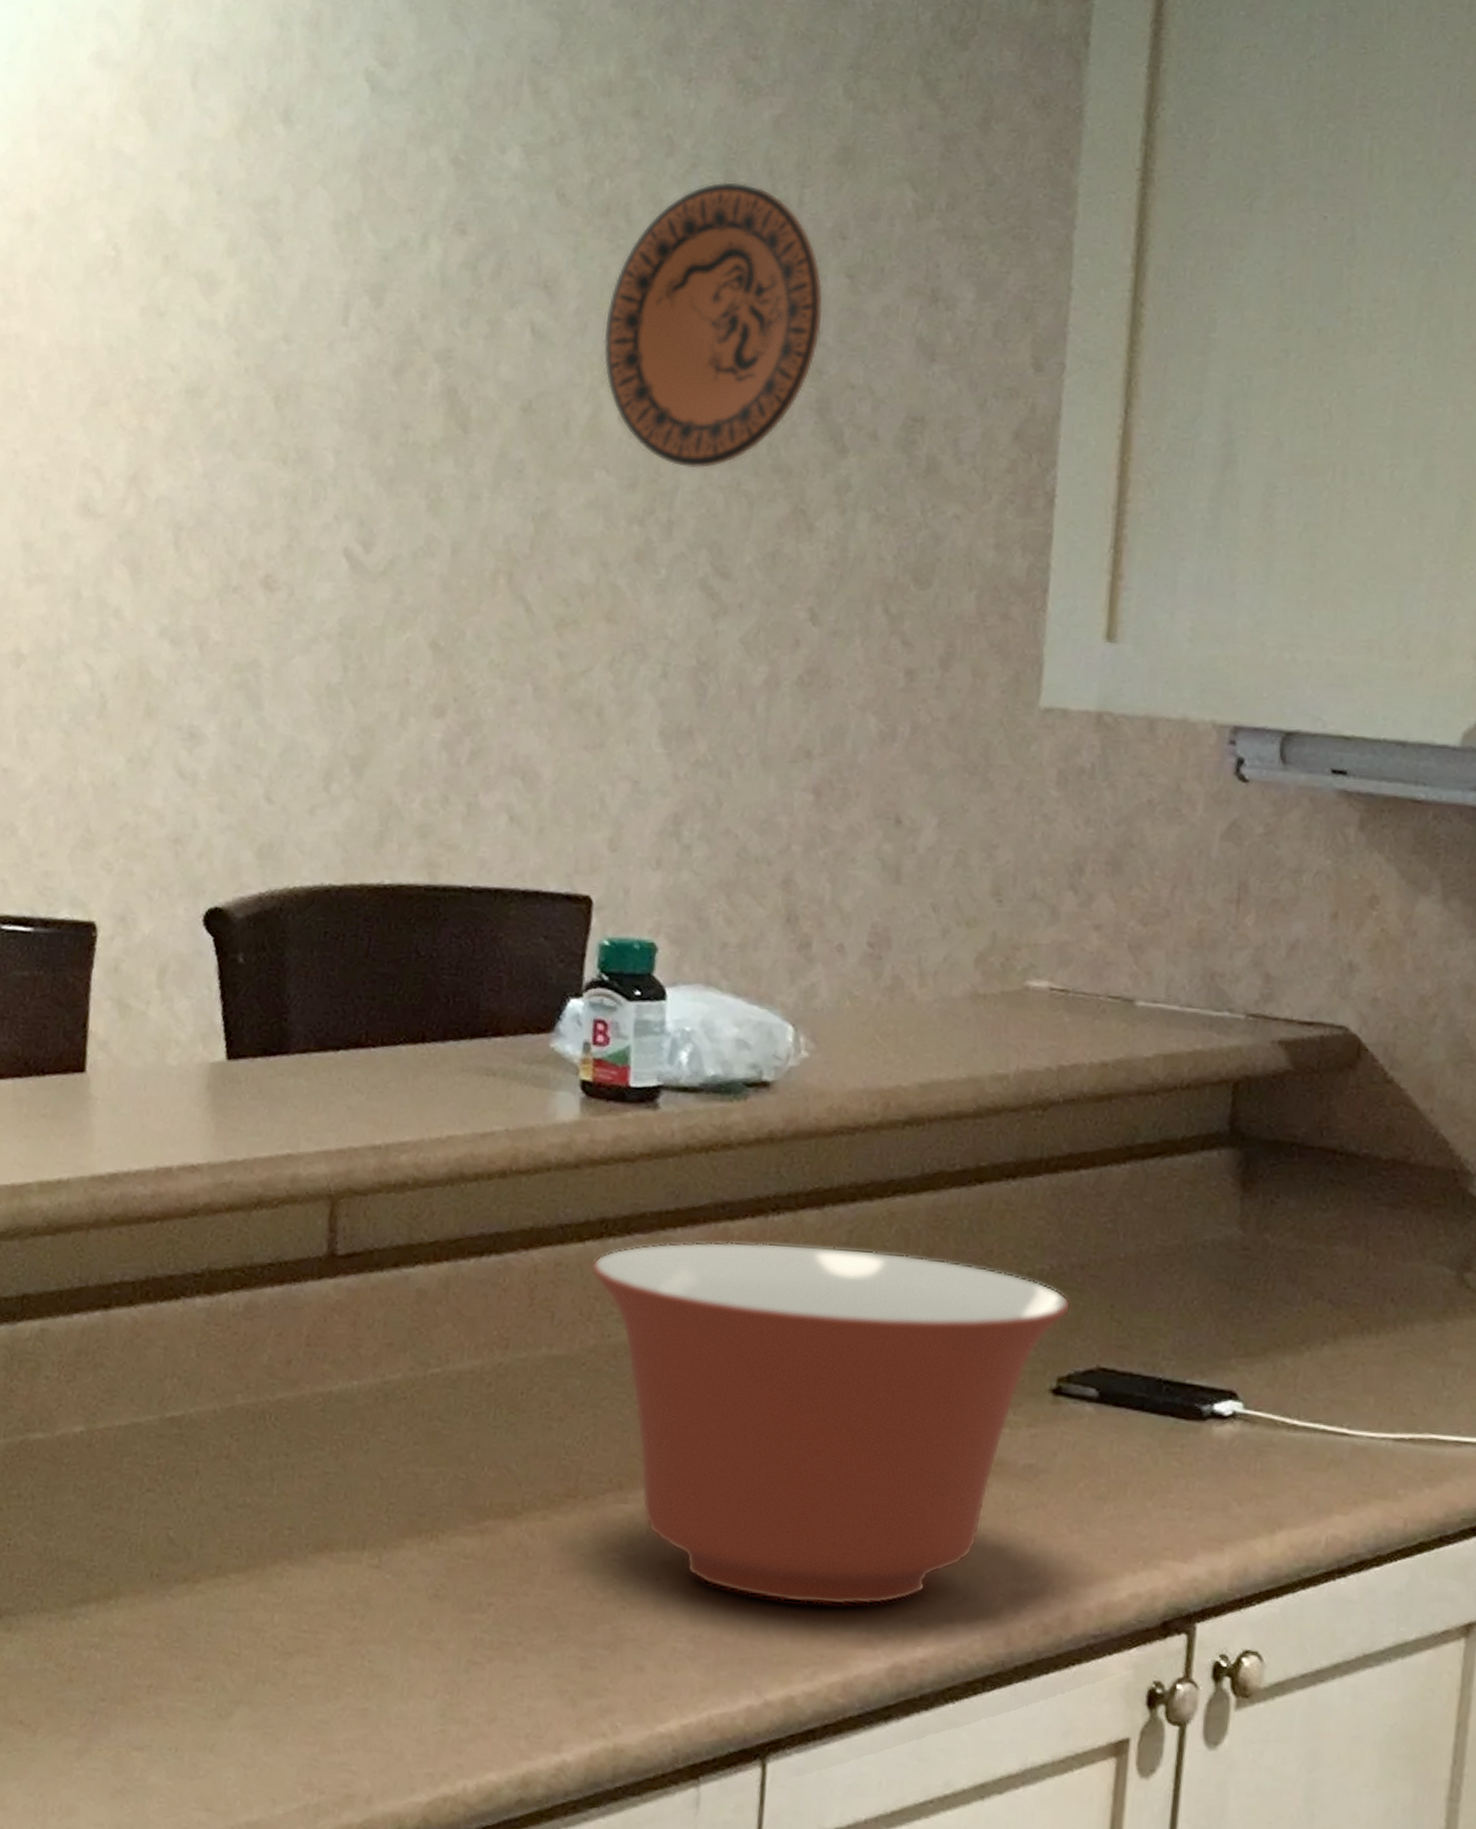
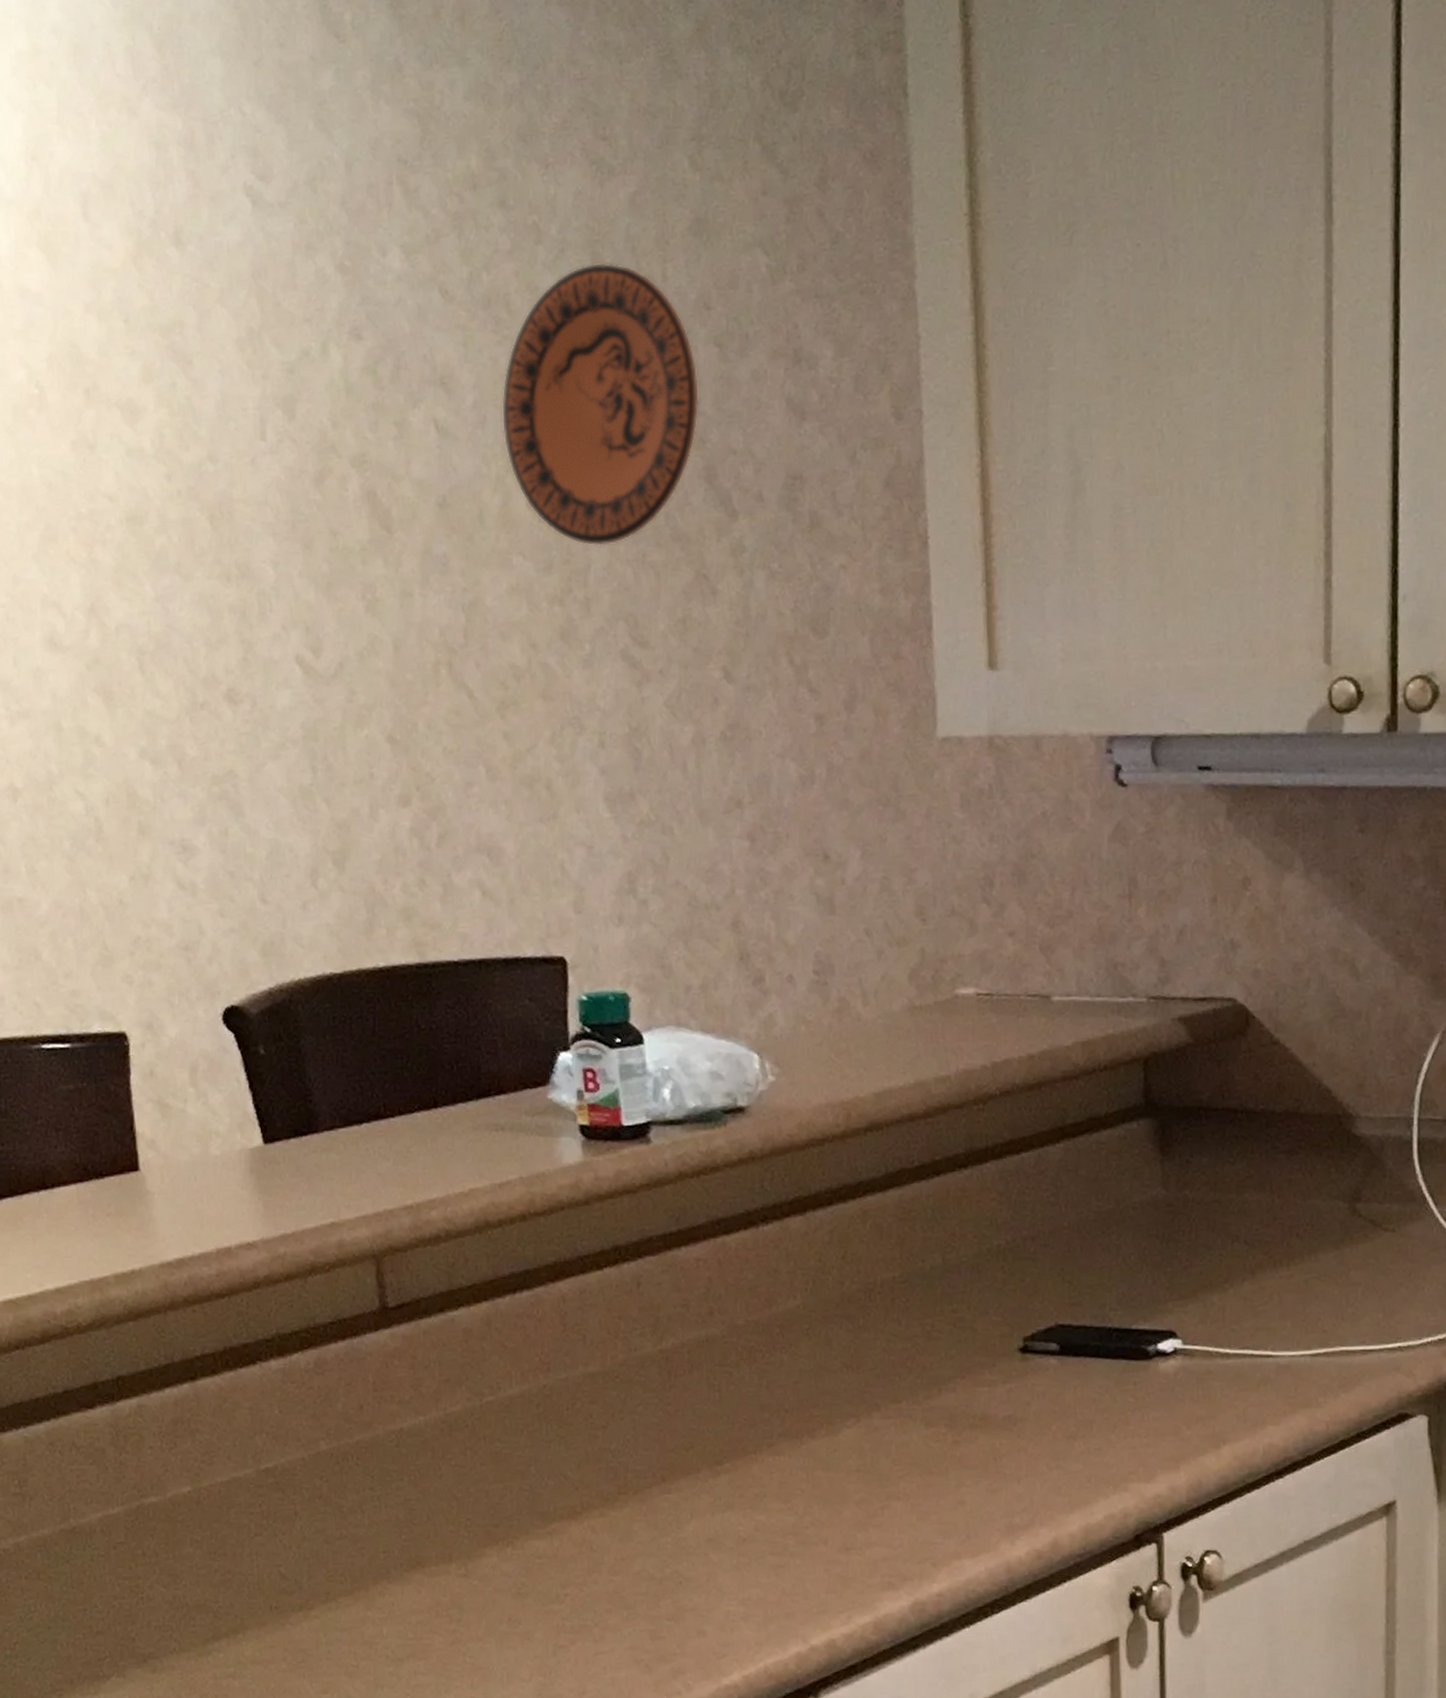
mixing bowl: present [591,1241,1071,1606] -> none [612,1246,1028,1560]

